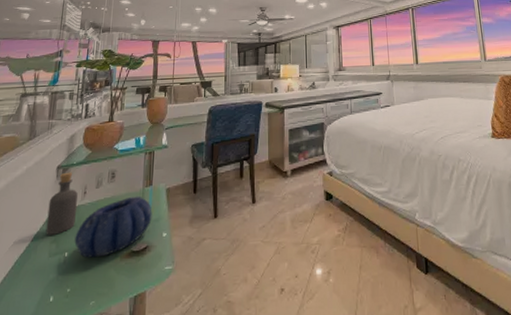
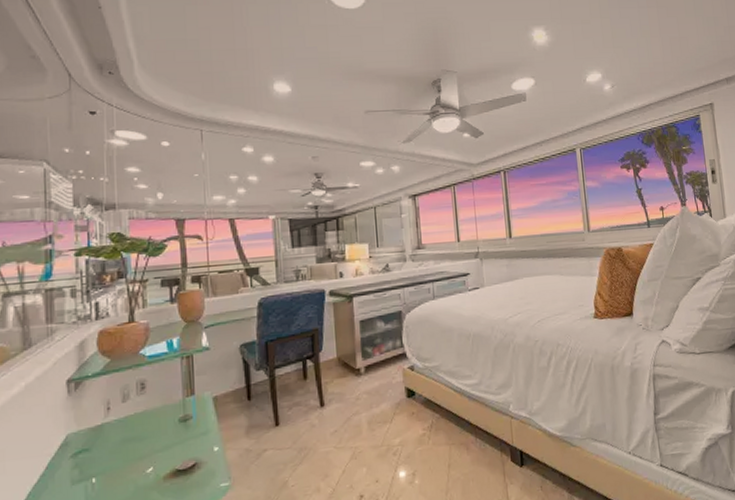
bottle: present [45,172,78,235] -> none [62,385,100,461]
decorative bowl: present [74,196,152,258] -> none [102,407,199,482]

